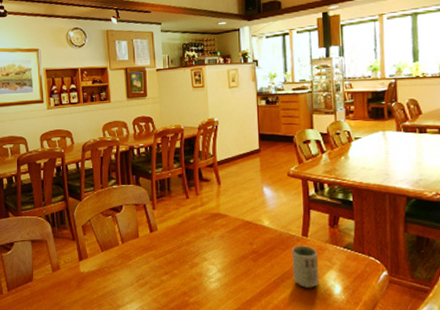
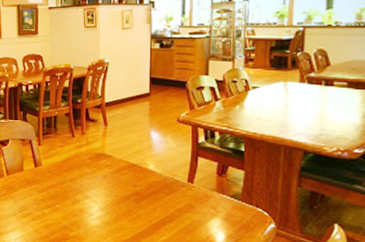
cup: present [291,245,320,288] -> none [175,191,203,234]

